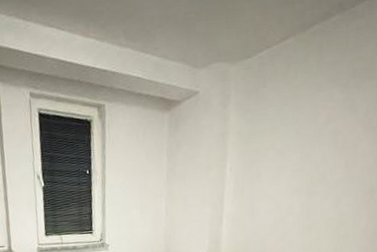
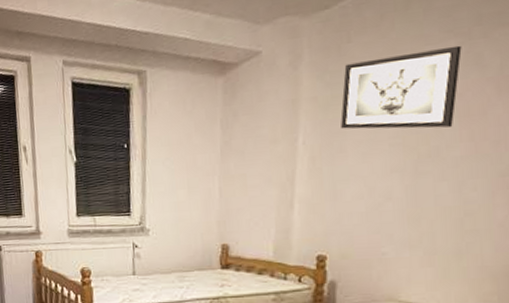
wall art: none [258,93,342,158] -> present [341,45,462,130]

